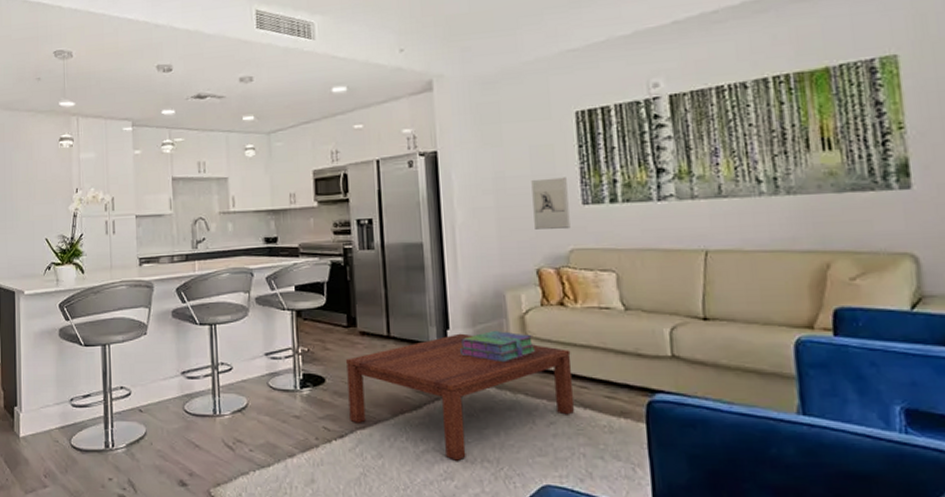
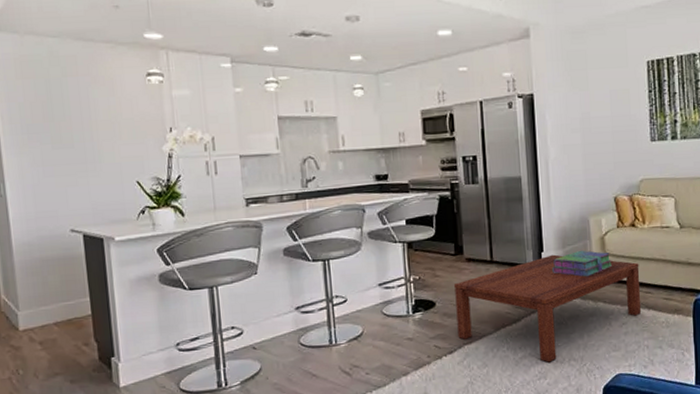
wall sculpture: present [531,177,570,230] -> none [611,118,641,163]

